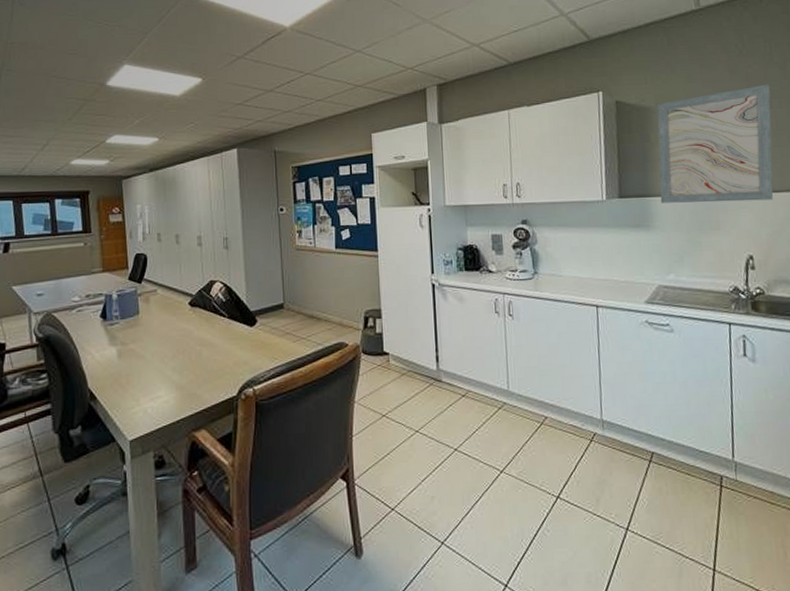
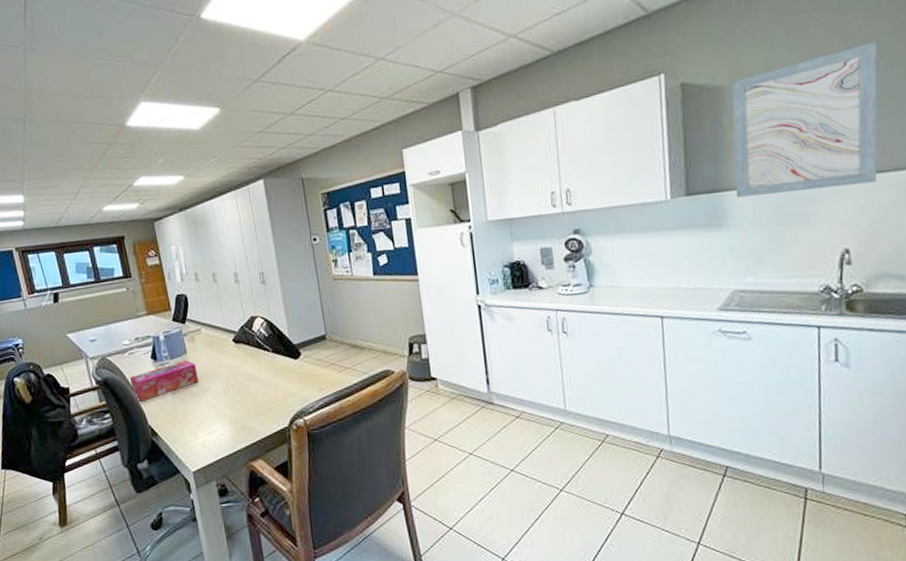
tissue box: none [74,321,149,362] -> present [129,360,199,402]

